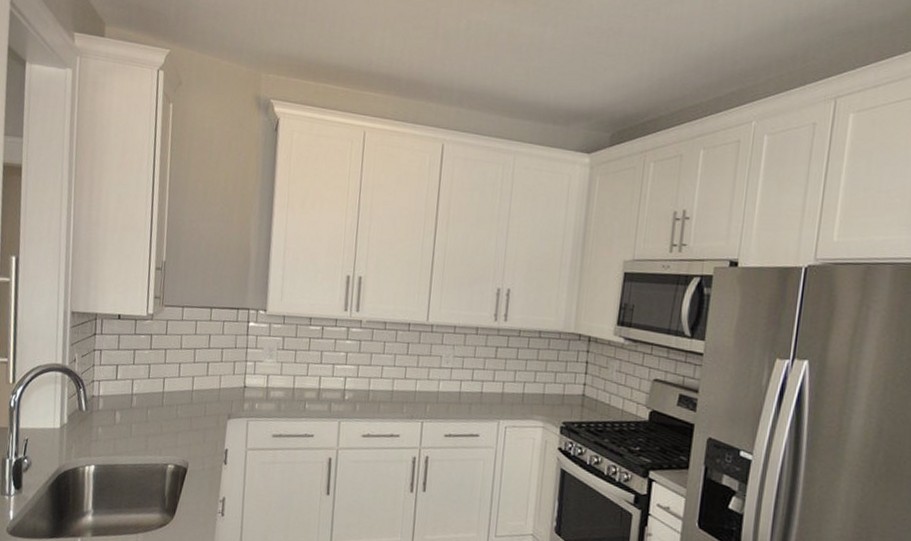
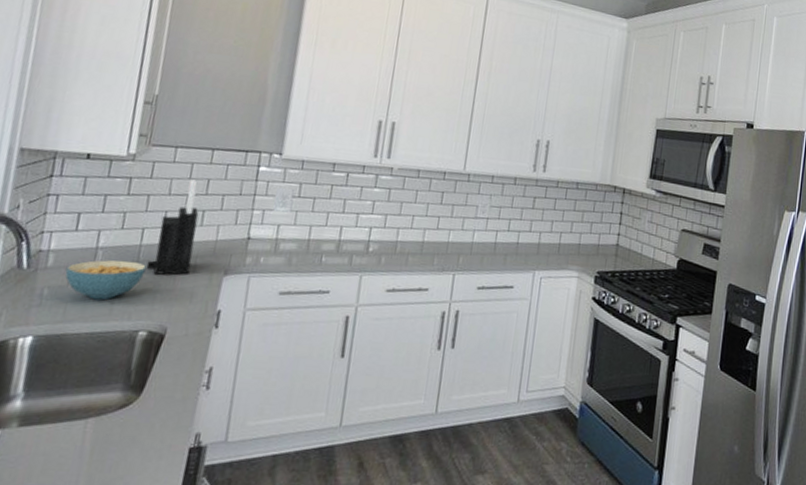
cereal bowl: none [112,404,169,438] -> present [65,260,146,300]
knife block: none [169,335,205,418] -> present [146,179,199,275]

